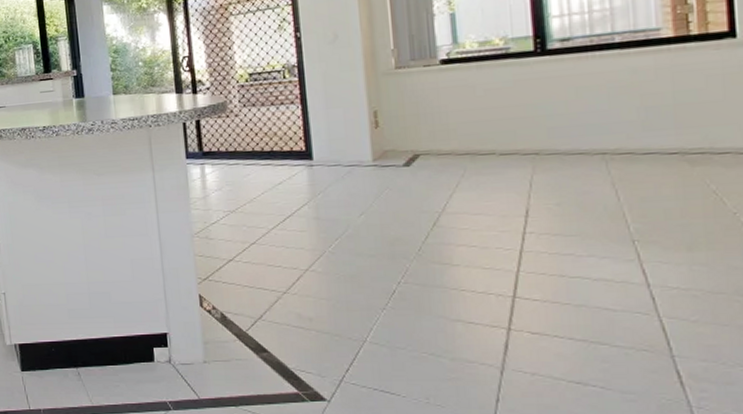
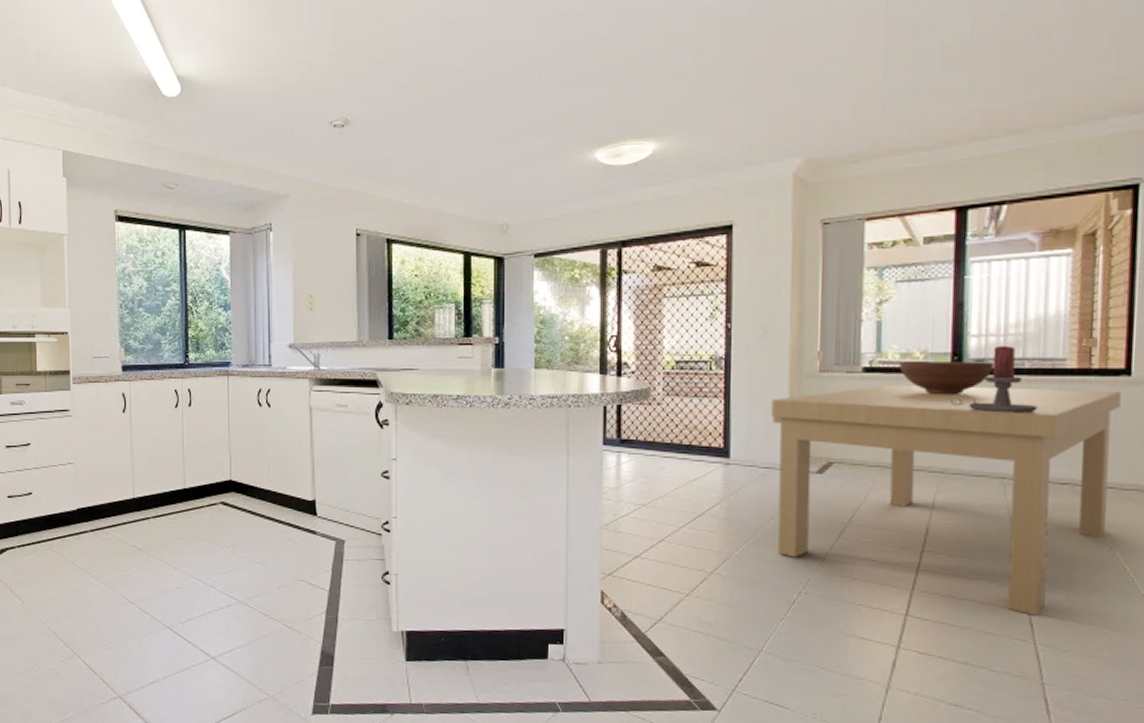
dining table: none [349,54,728,288] -> present [771,384,1121,616]
fruit bowl: none [479,40,582,78] -> present [899,362,995,395]
candle holder: none [536,22,634,91] -> present [949,345,1038,413]

